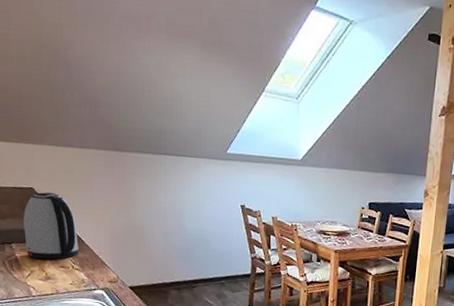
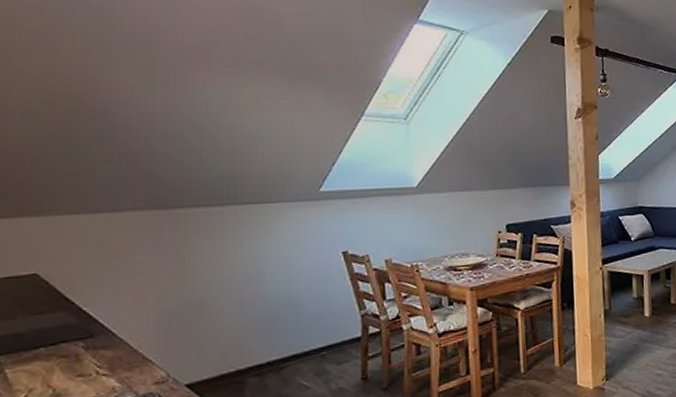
kettle: present [23,192,79,260] -> none [20,276,107,371]

